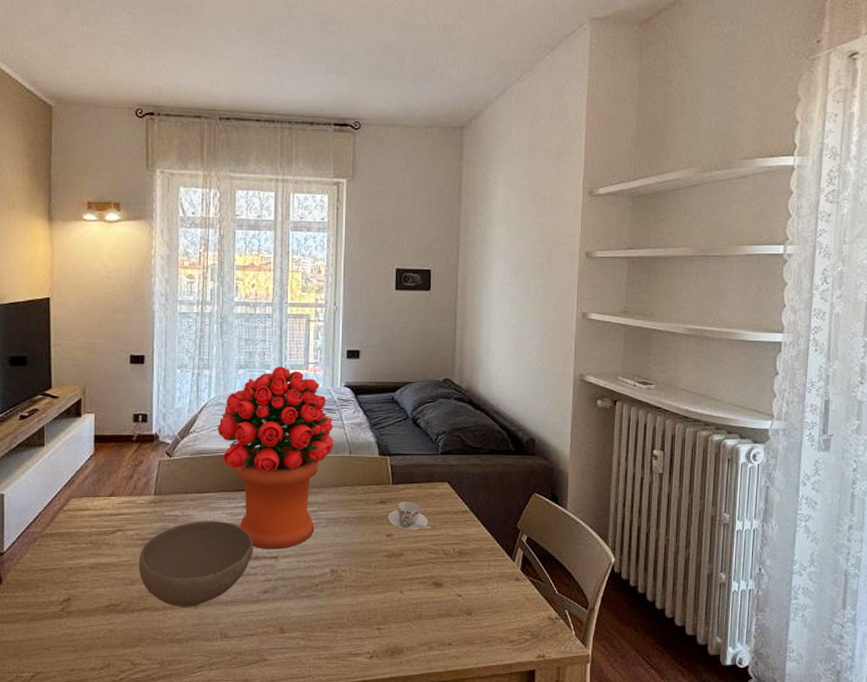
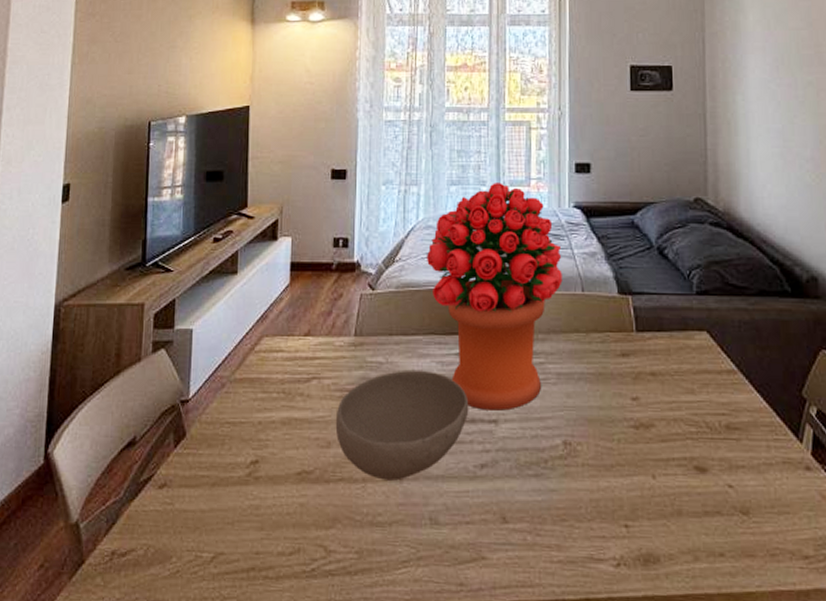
teacup: present [387,502,432,530] -> none [632,355,689,393]

